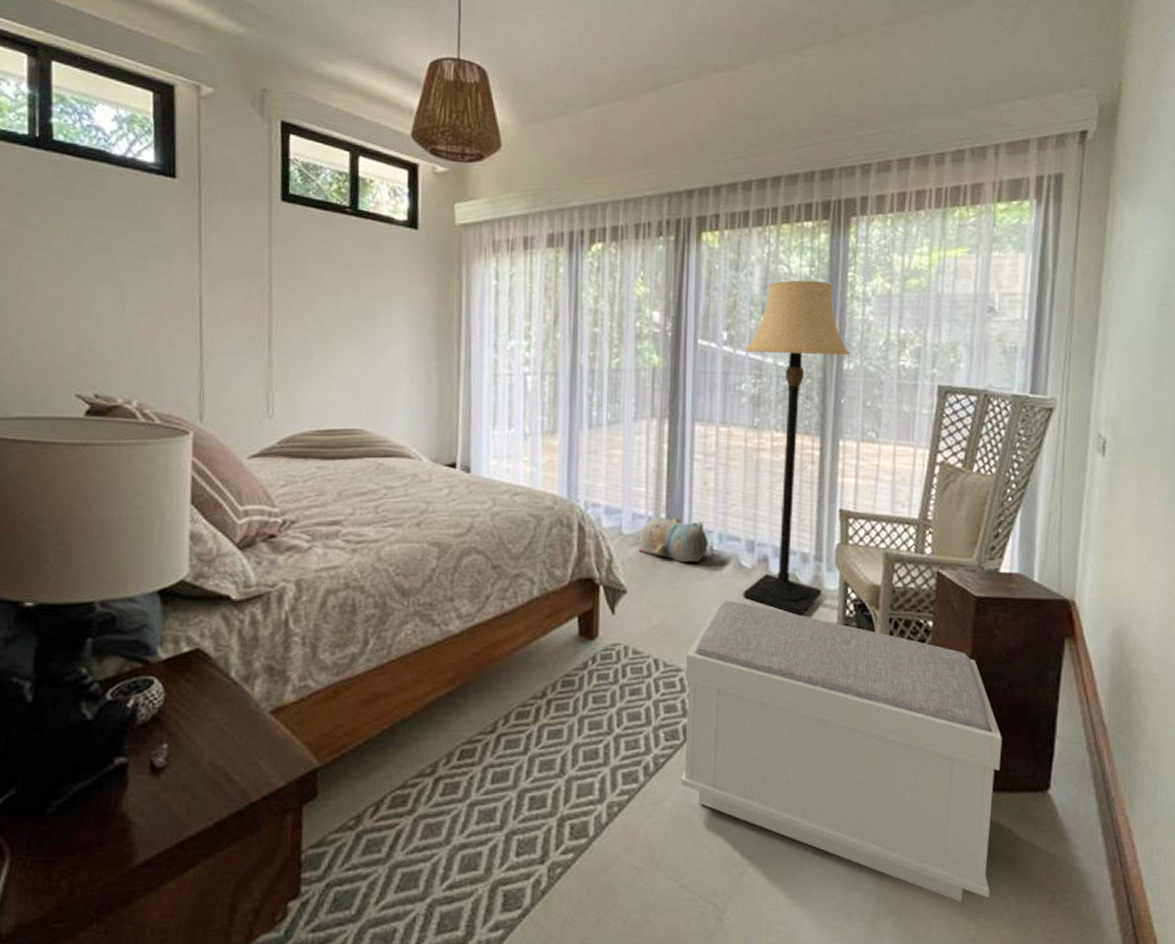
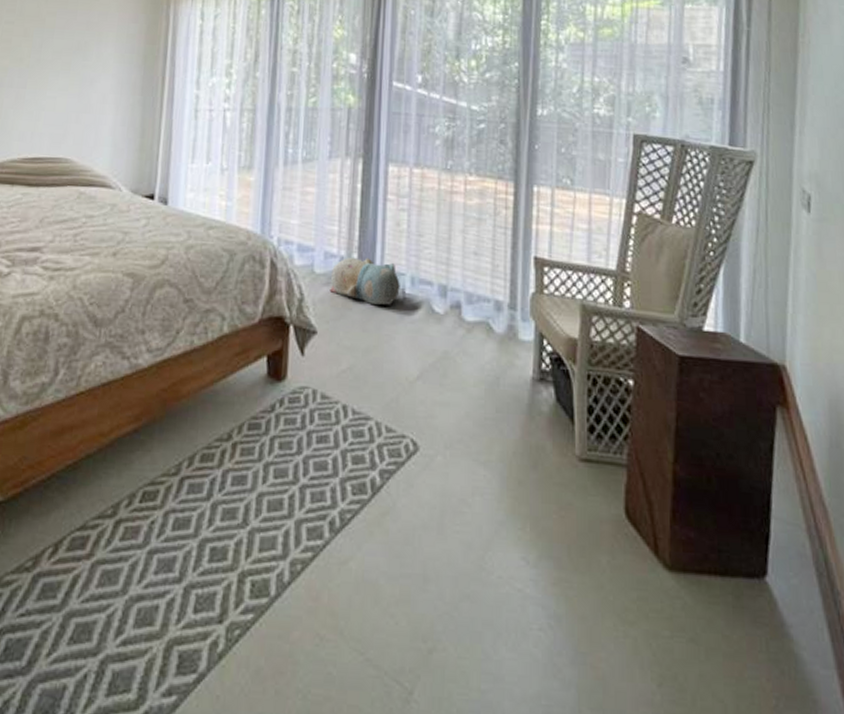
bench: present [680,600,1002,903] -> none [367,346,712,703]
lamp: present [743,280,851,615] -> none [435,27,544,367]

